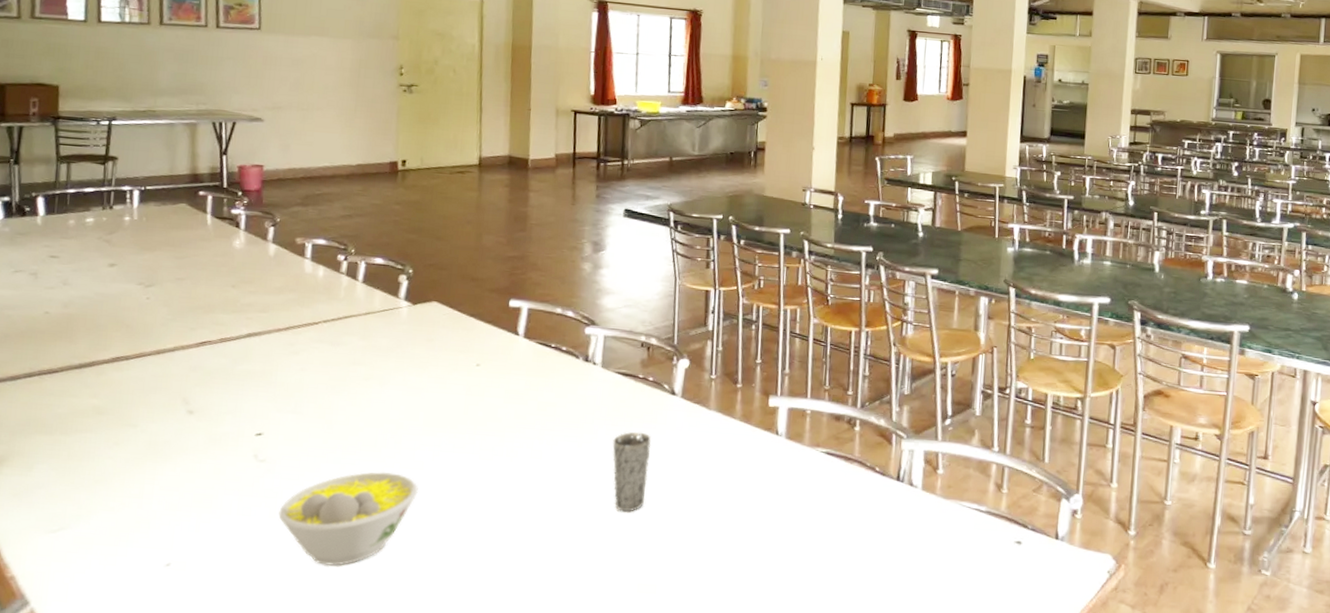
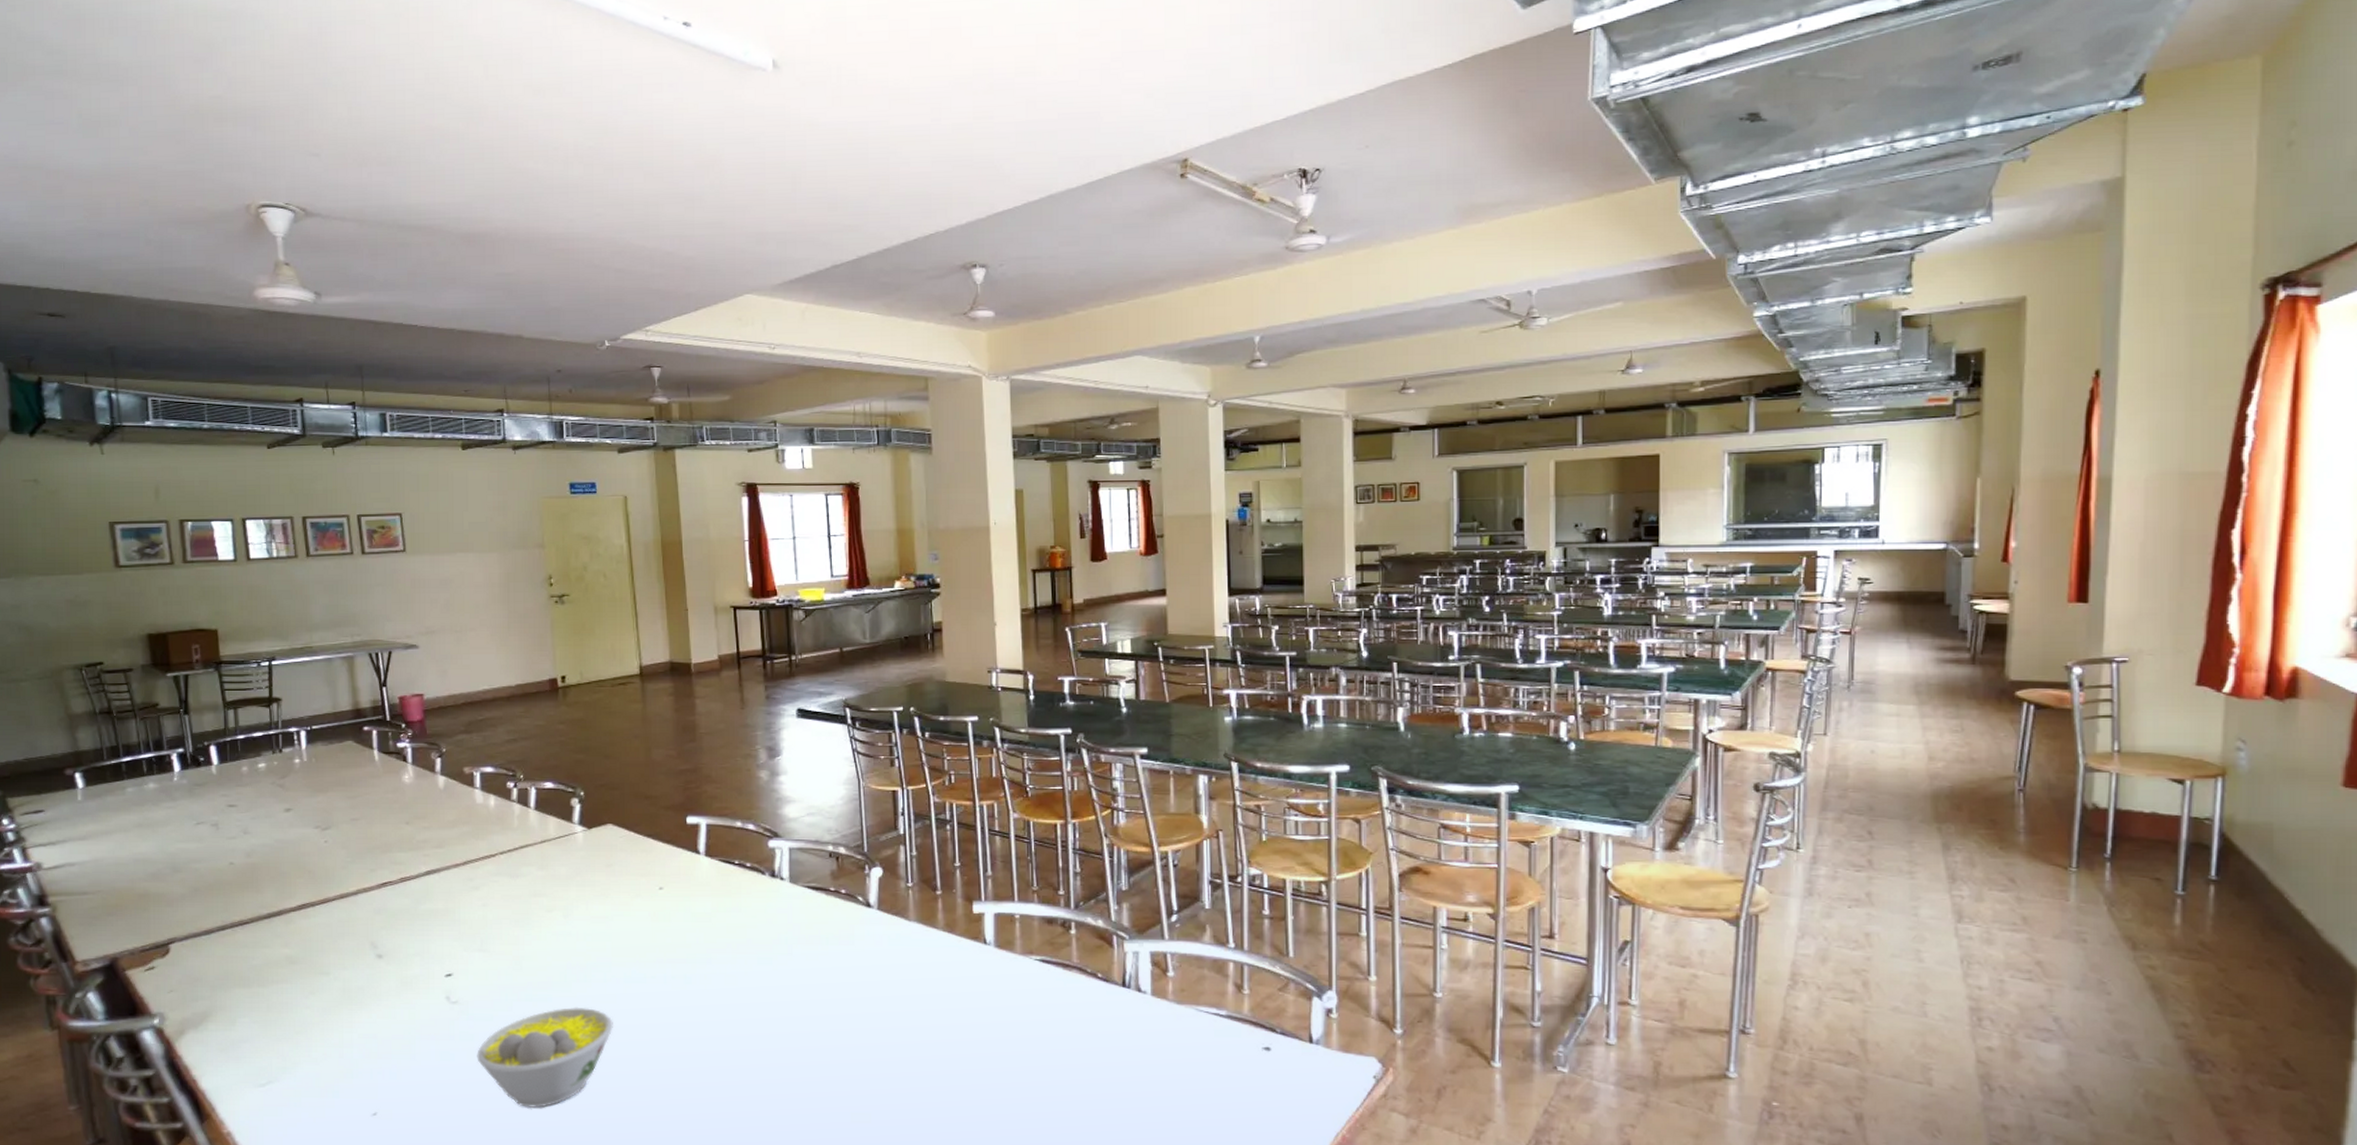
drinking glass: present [612,431,651,512] -> none [809,949,851,1037]

